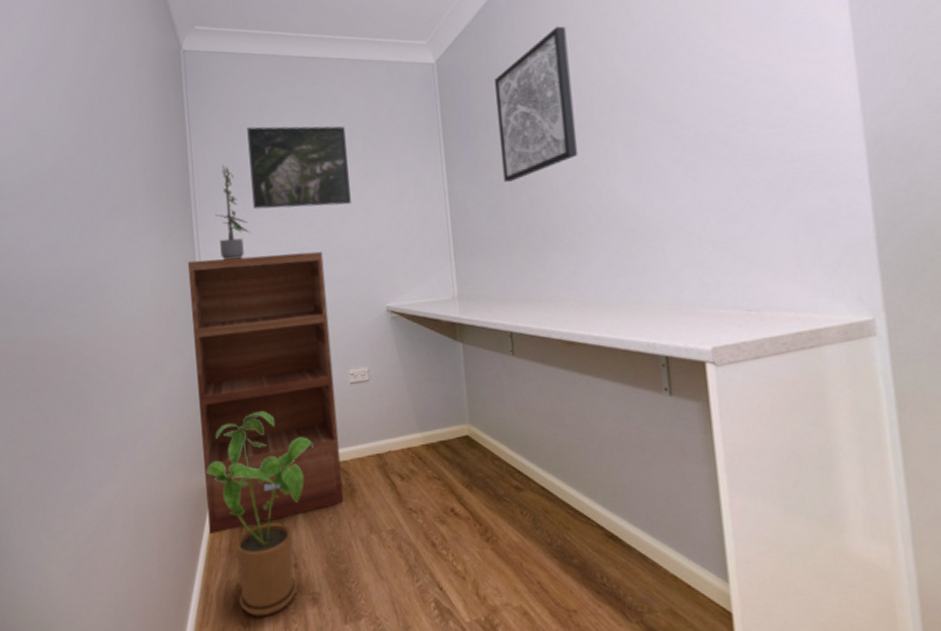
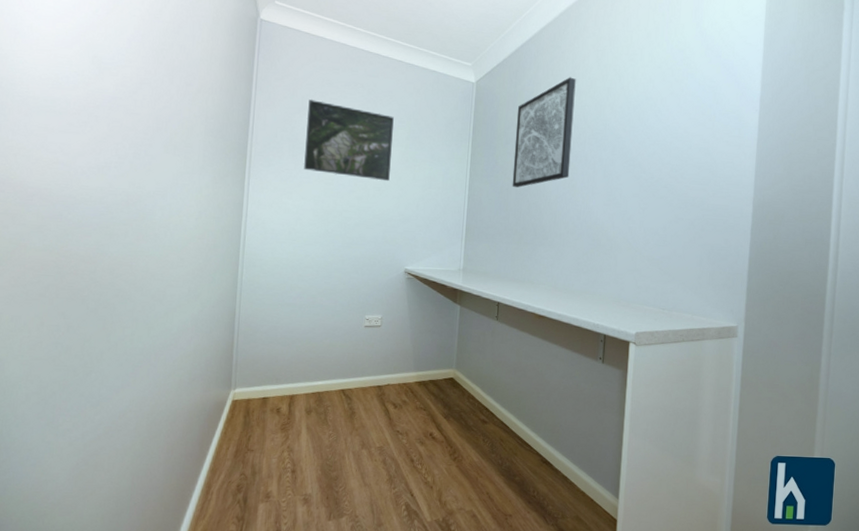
bookshelf: present [187,251,344,535] -> none [219,204,359,442]
house plant: present [206,411,314,617] -> none [224,341,325,512]
potted plant: present [215,164,252,260] -> none [267,126,299,210]

